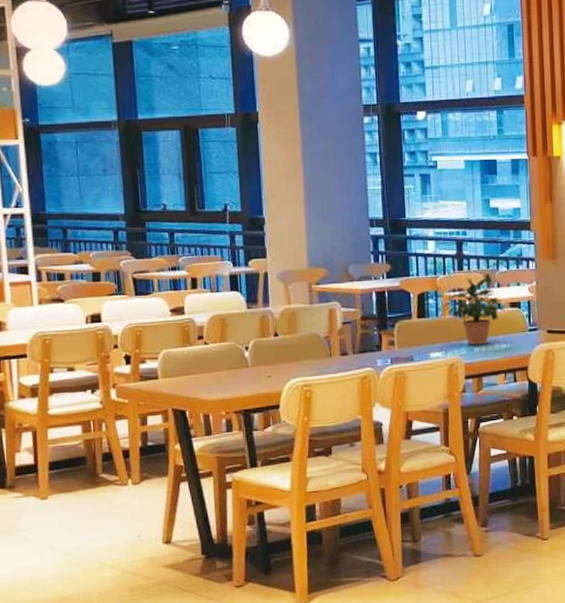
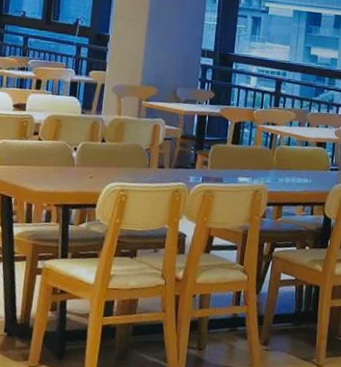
potted plant: present [443,273,505,345] -> none [255,113,312,177]

